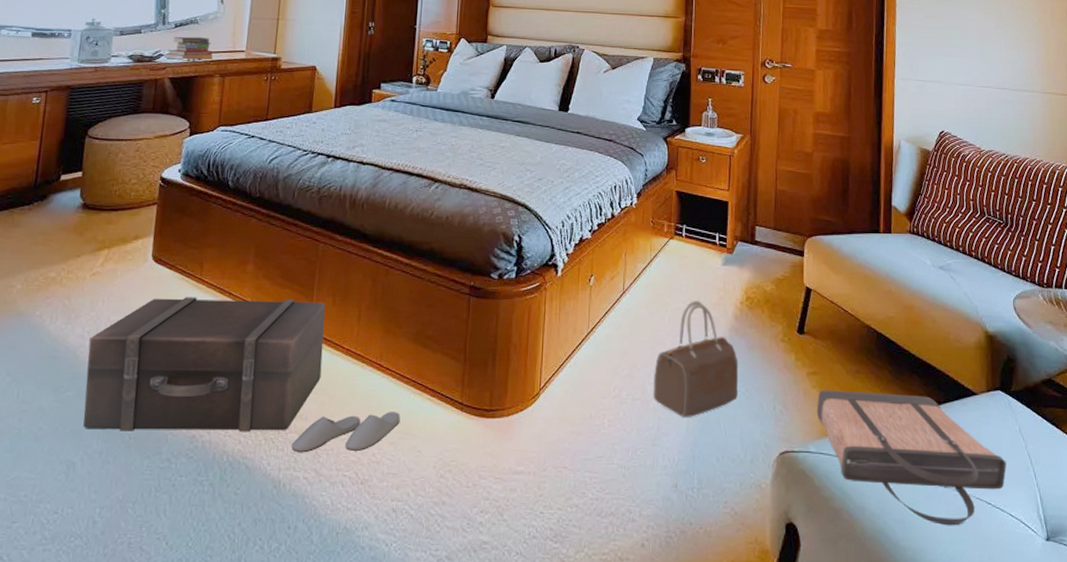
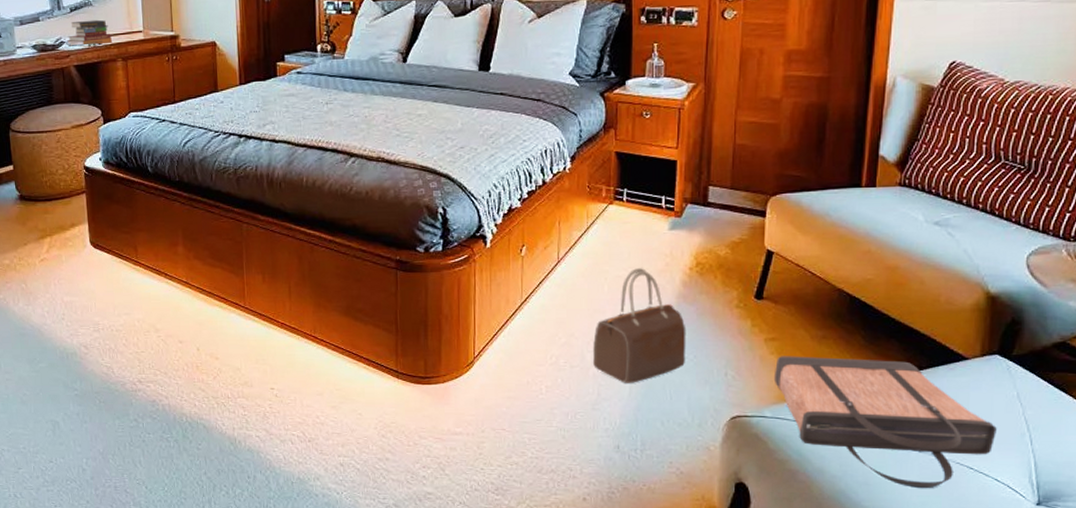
suitcase: present [83,297,326,432] -> none [50,277,260,397]
slippers: present [291,412,400,453] -> none [241,379,339,415]

